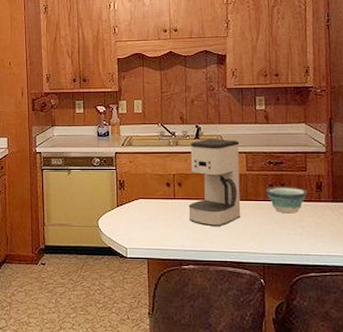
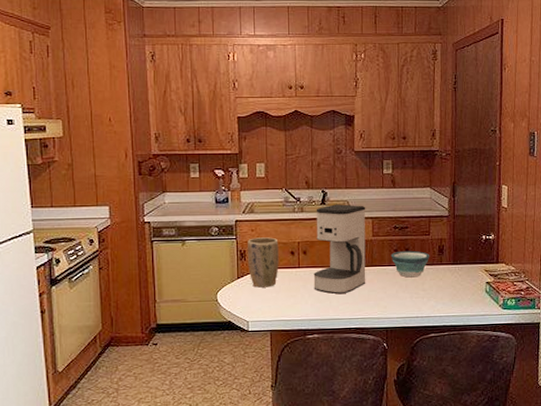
plant pot: none [125,169,156,216] -> present [247,237,279,288]

